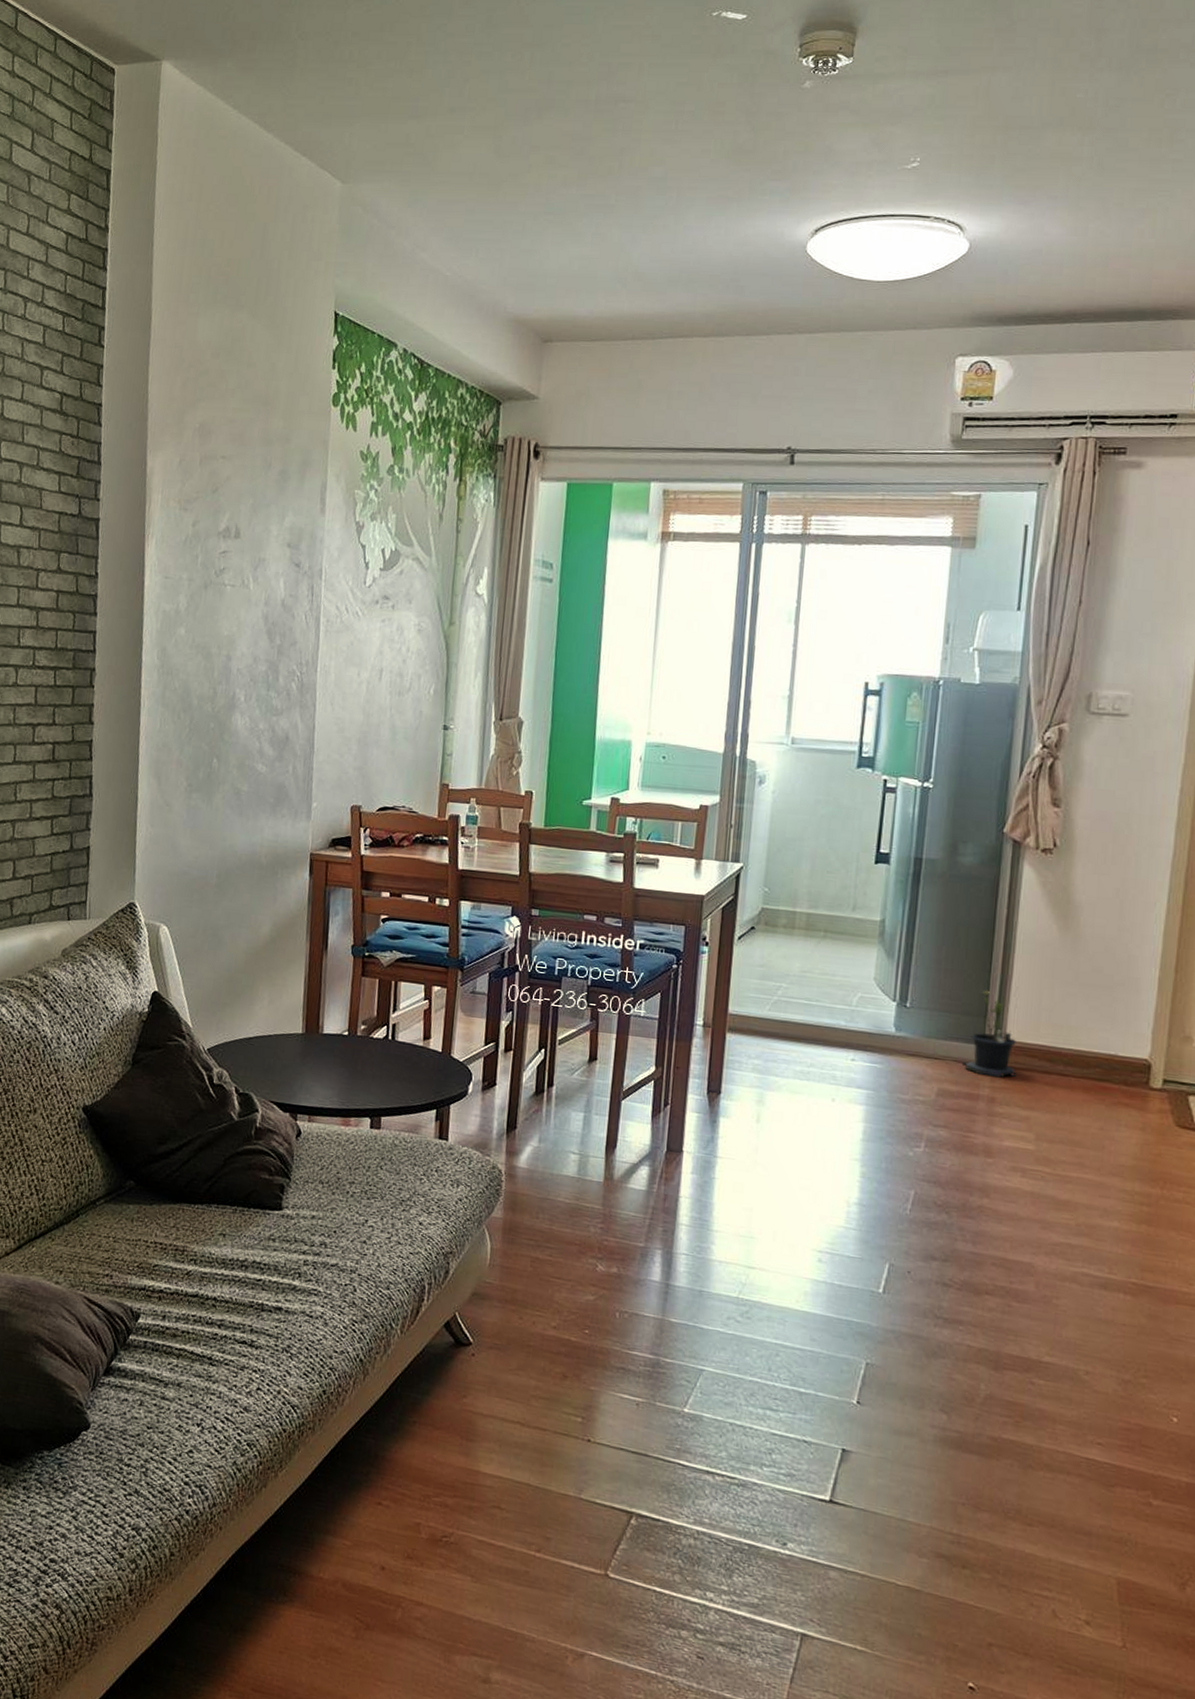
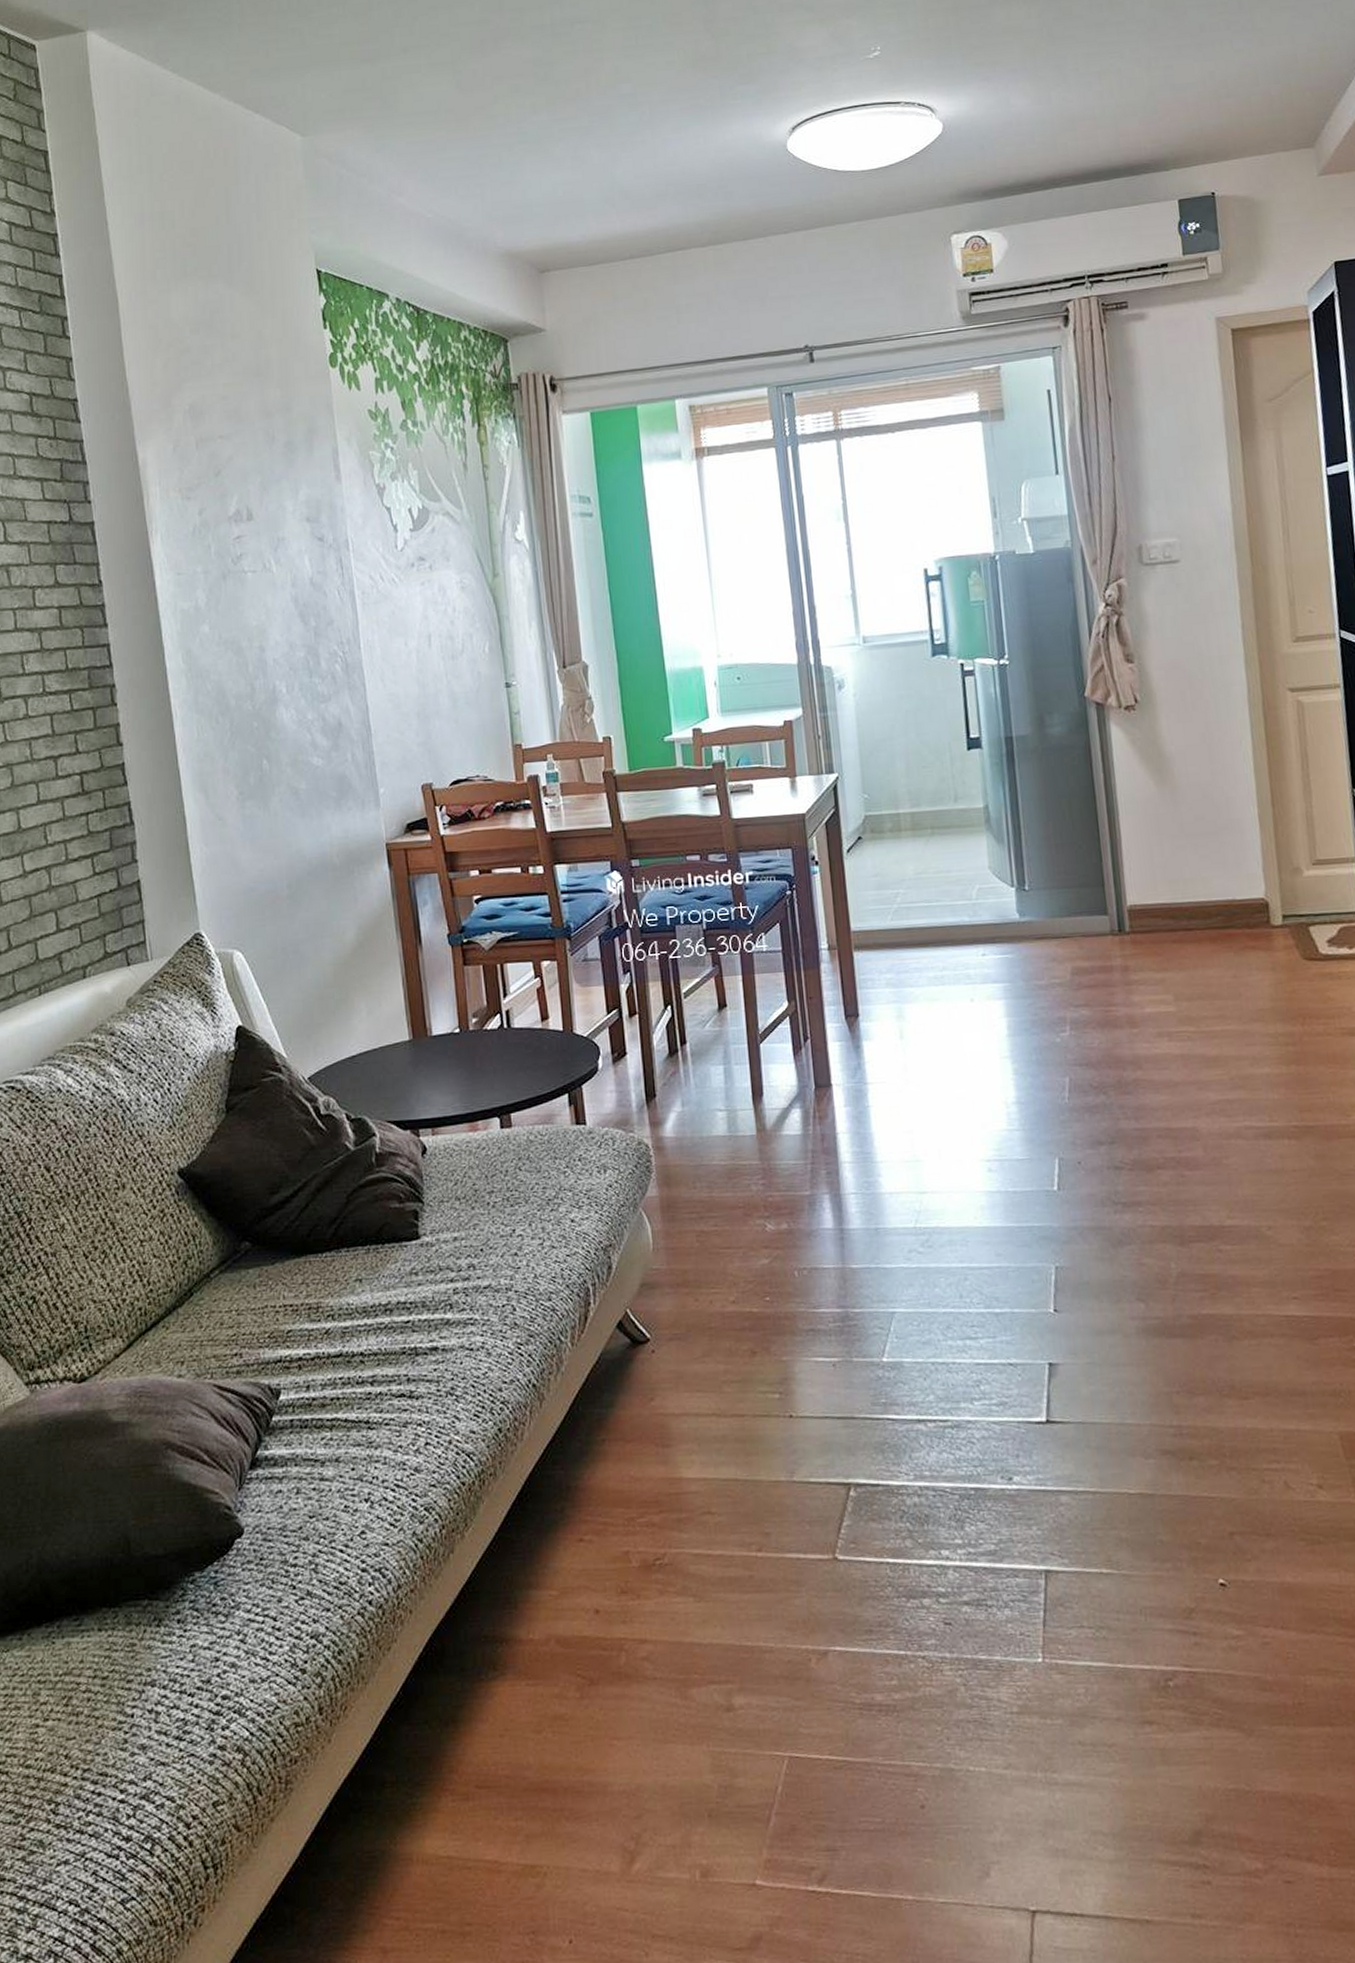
potted plant: present [961,990,1017,1078] -> none [1089,858,1144,946]

